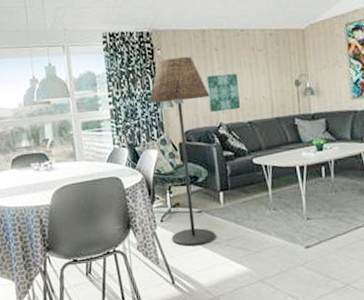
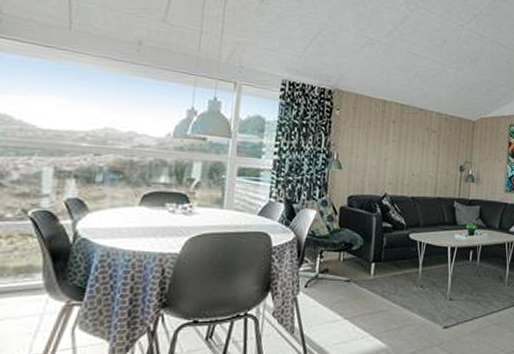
floor lamp: present [148,56,216,247] -> none [313,120,380,317]
wall art: present [206,73,240,112] -> none [377,145,410,183]

